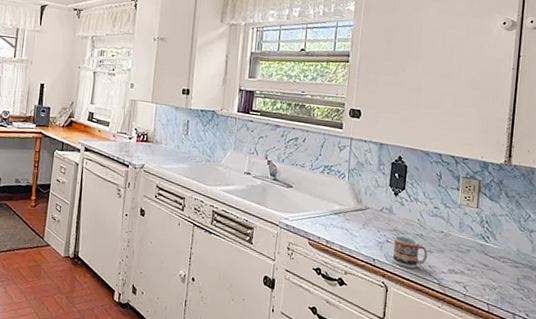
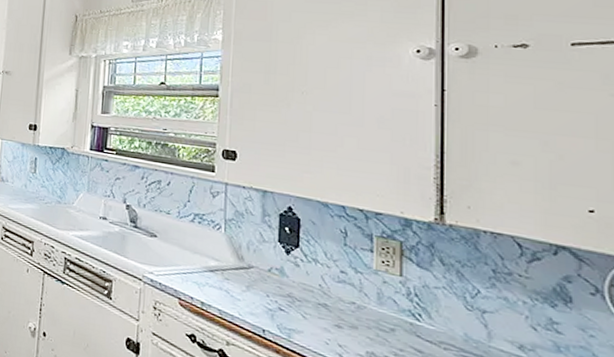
cup: present [393,236,428,269] -> none [288,303,336,347]

